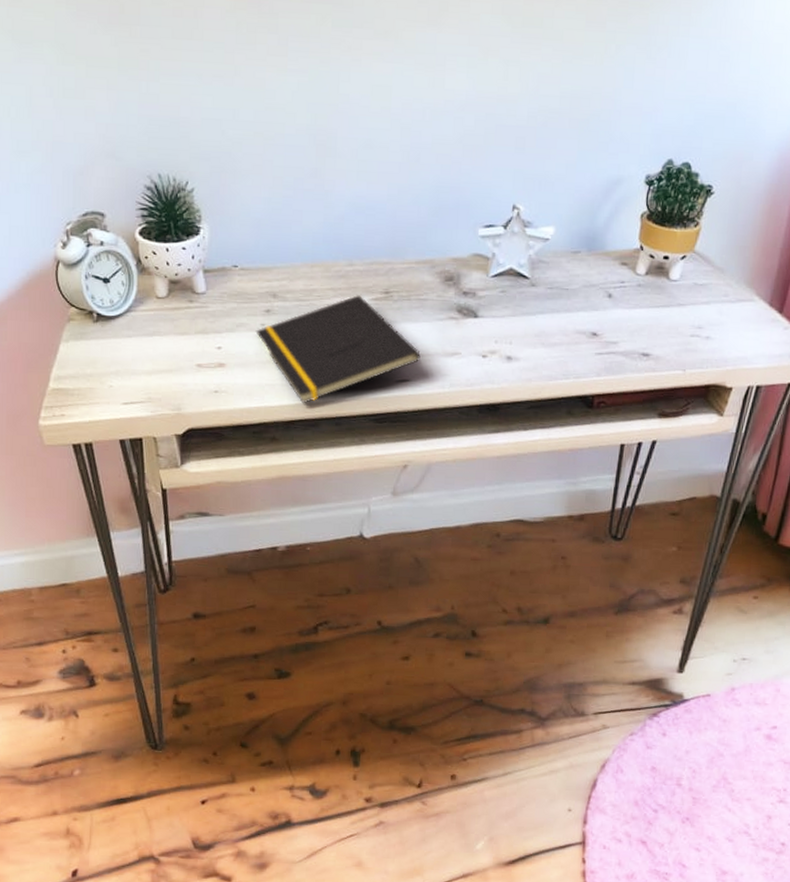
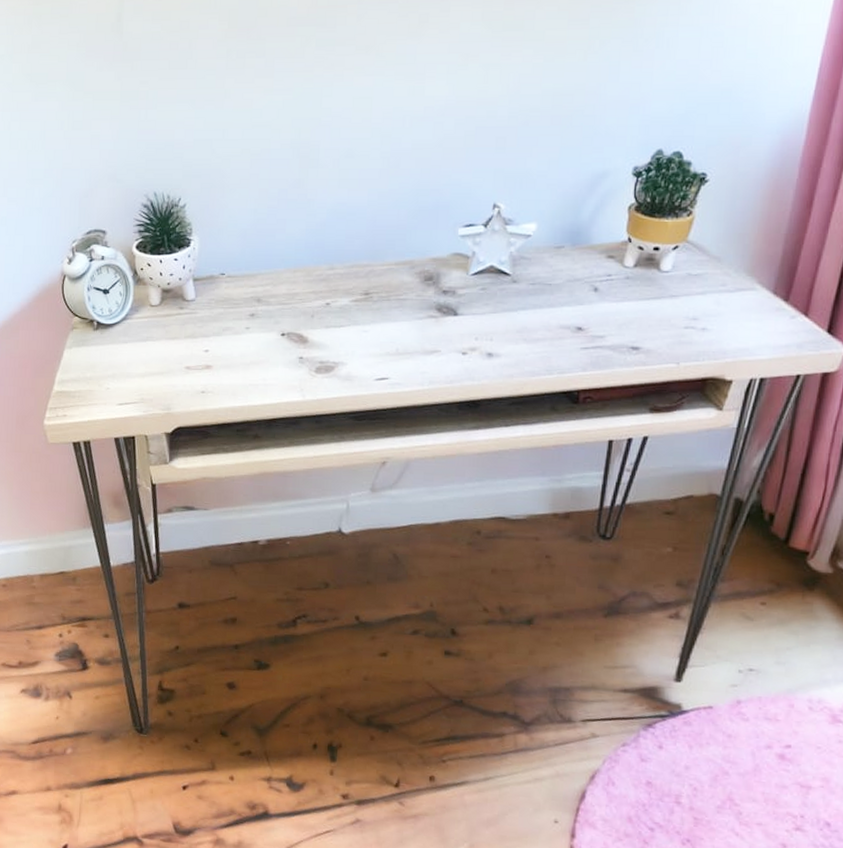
notepad: present [255,295,421,404] -> none [240,297,400,403]

